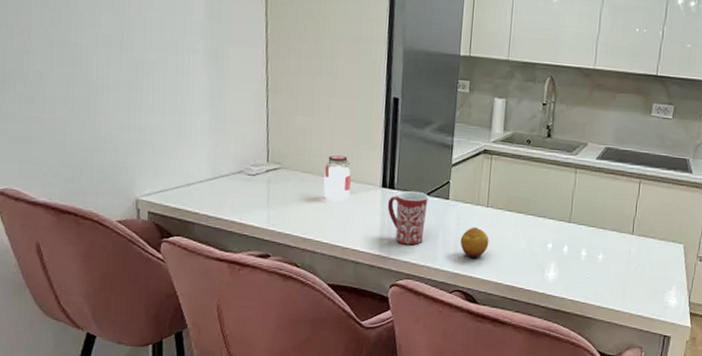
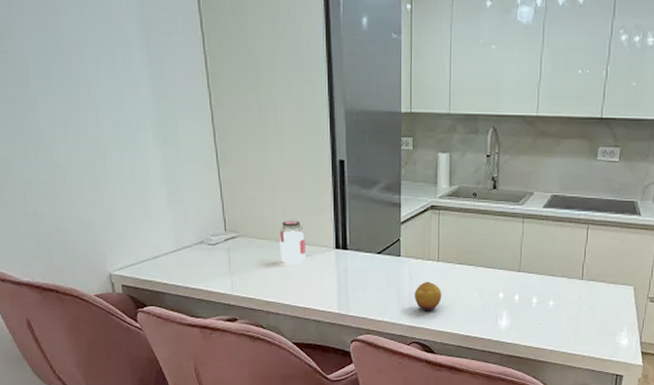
mug: present [387,191,428,245] -> none [342,251,381,302]

